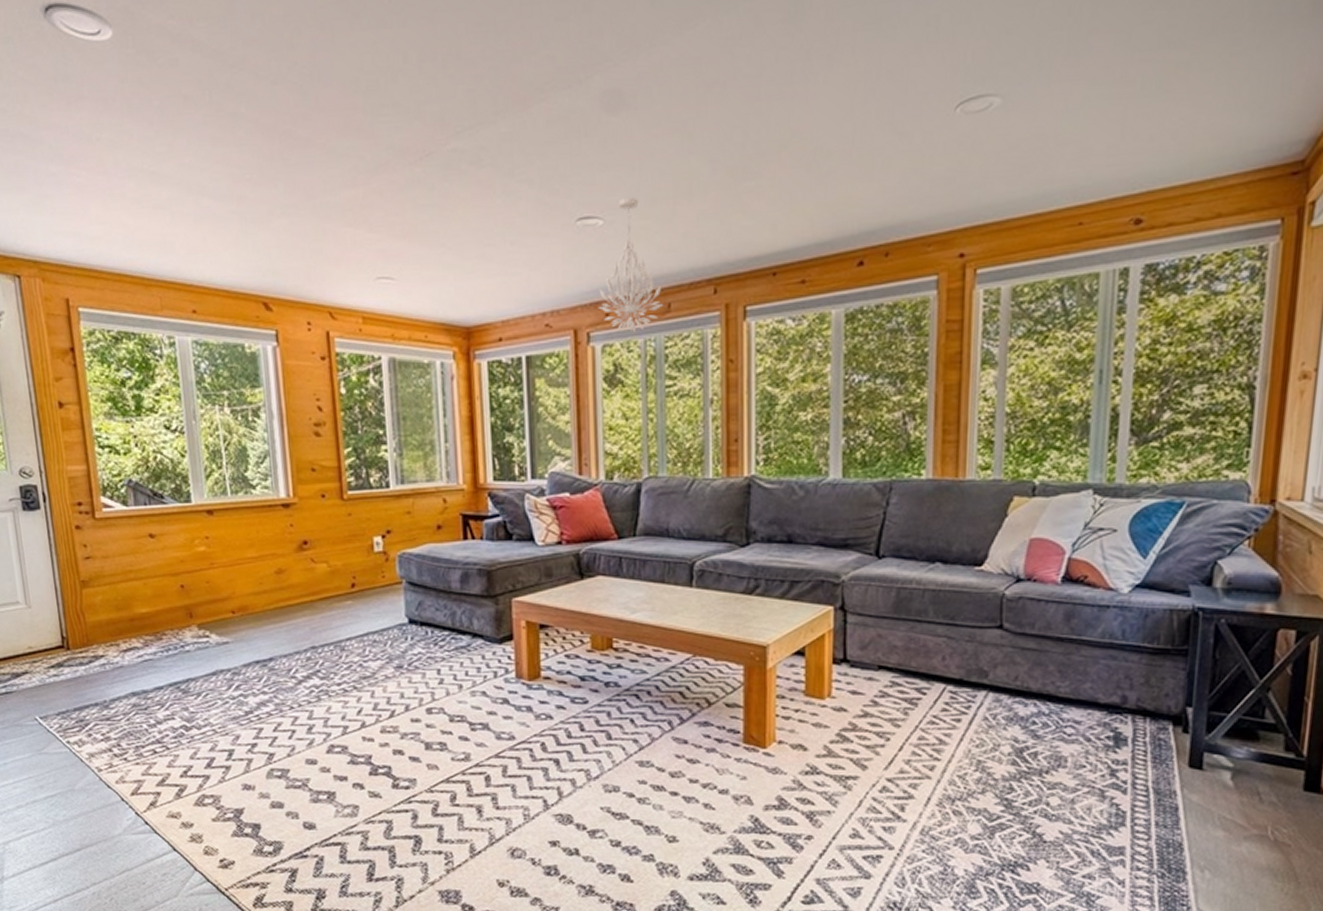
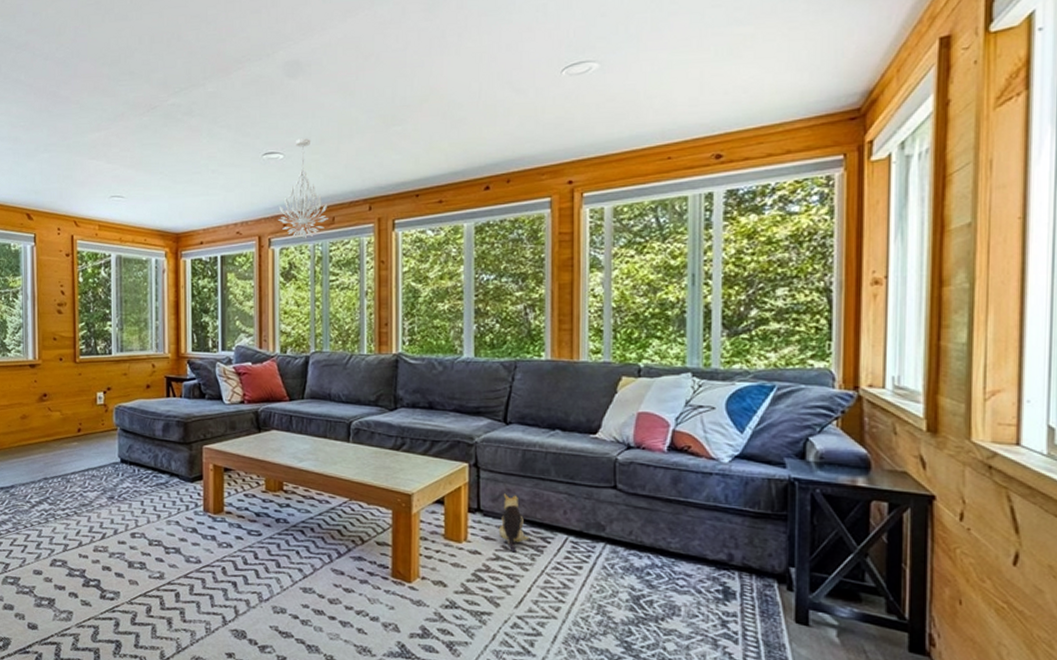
plush toy: none [867,640,902,707] -> present [498,493,529,553]

